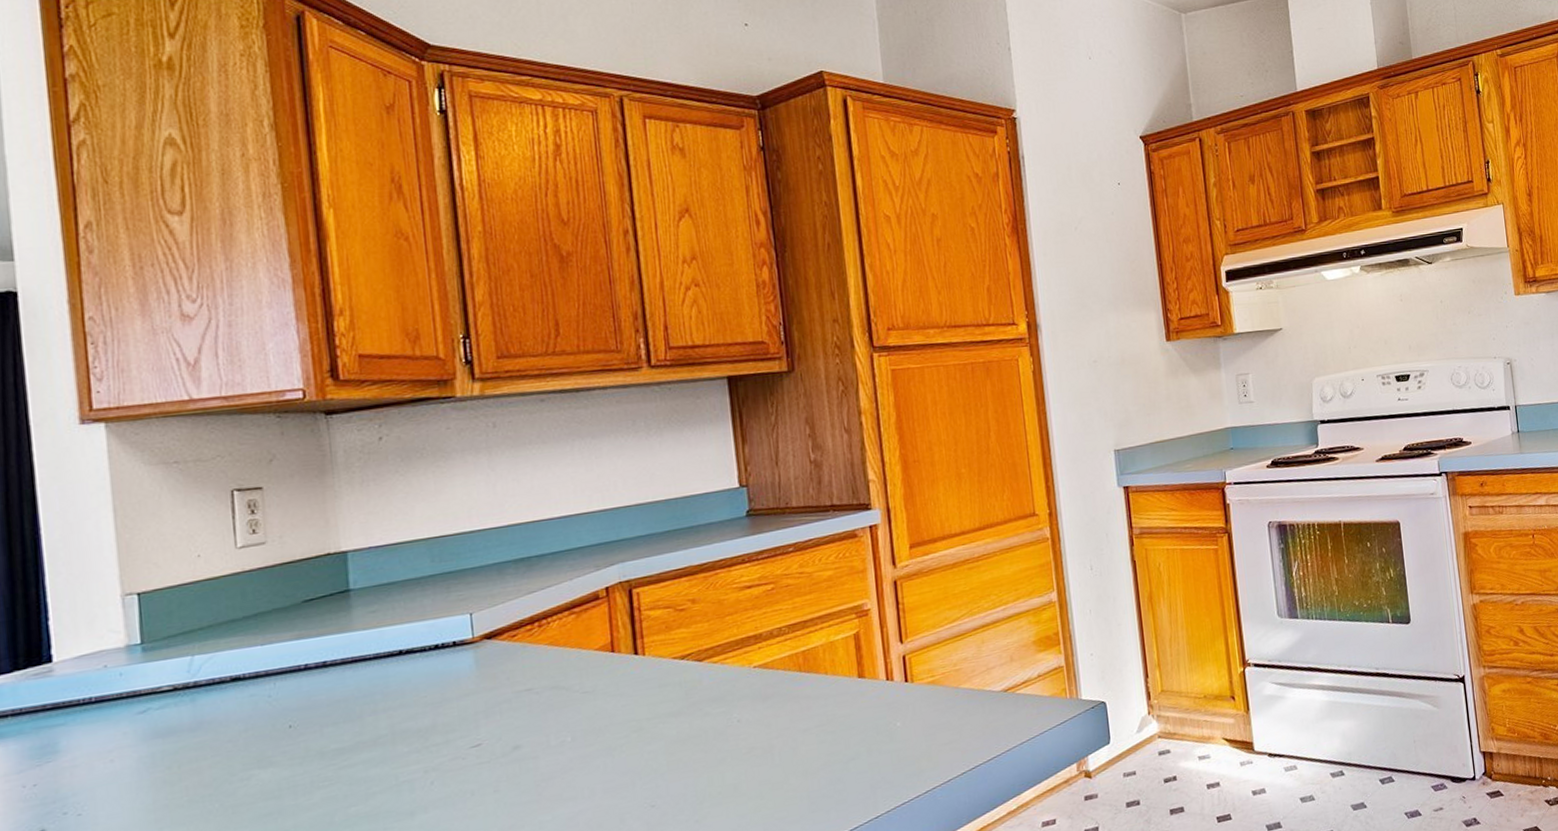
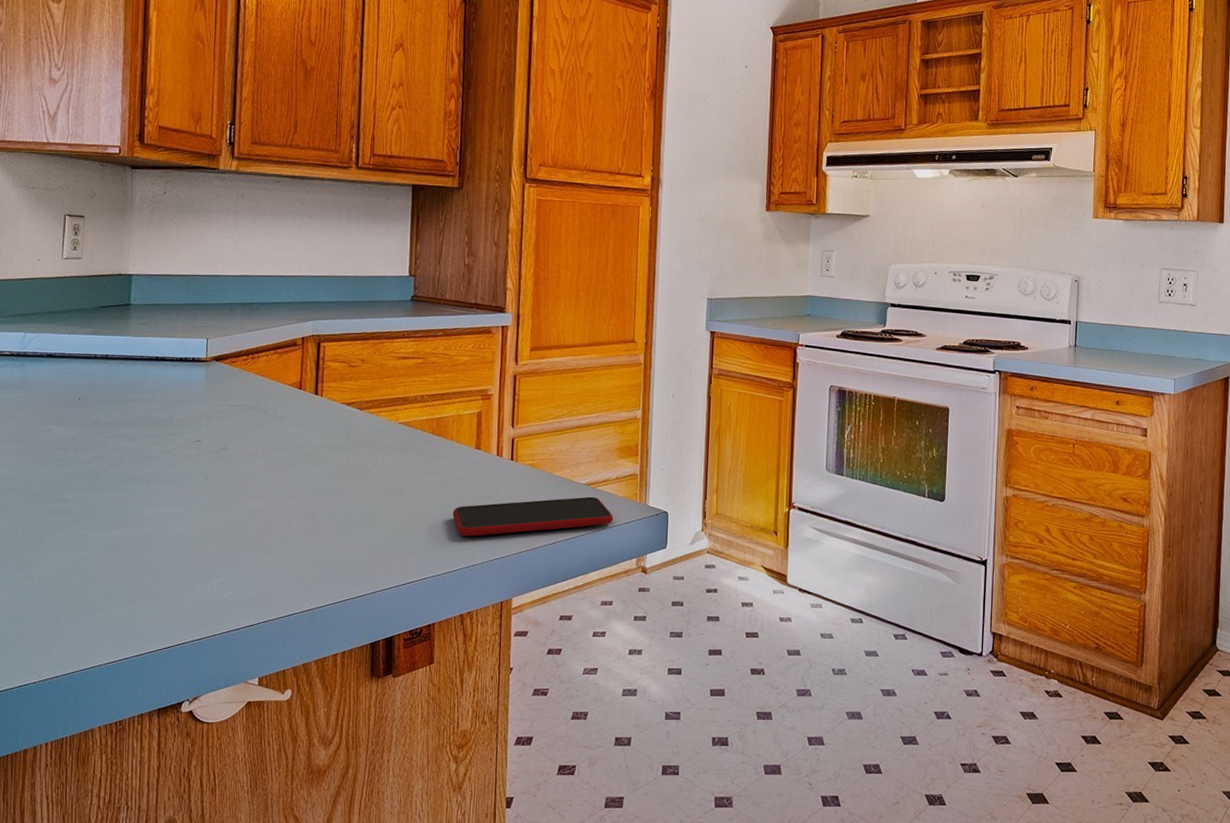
smartphone: none [840,703,1042,786] -> present [452,496,614,537]

